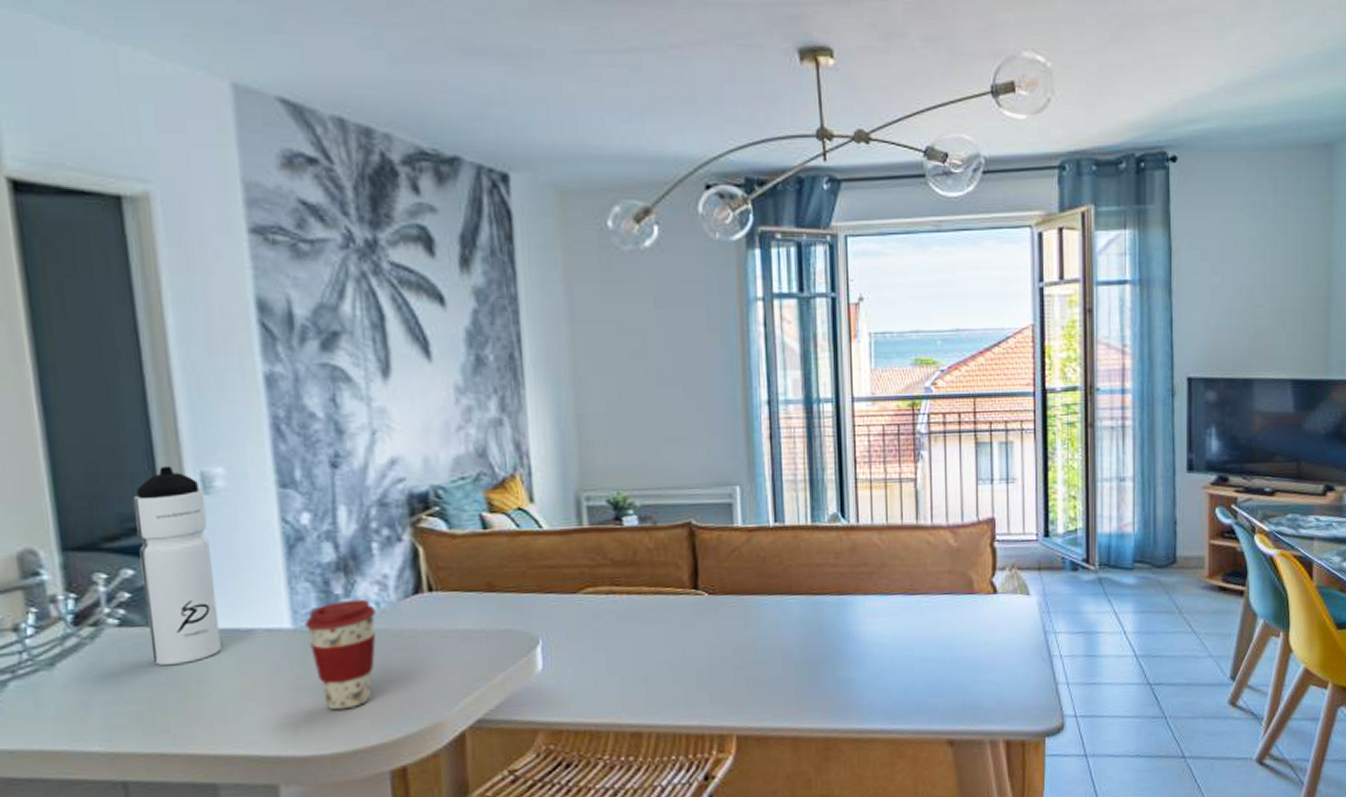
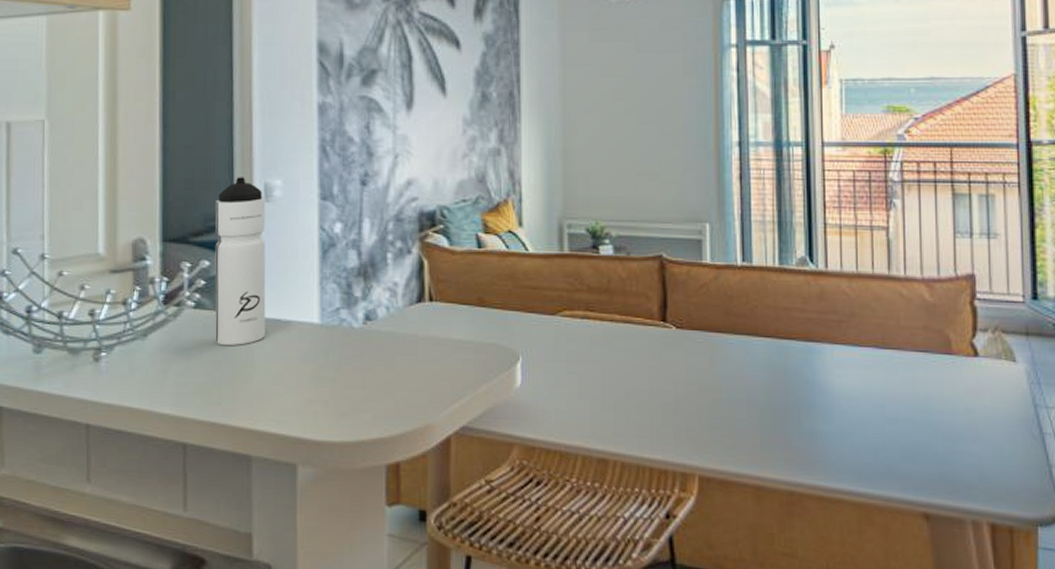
coffee cup: present [305,599,376,710] -> none [330,302,386,402]

